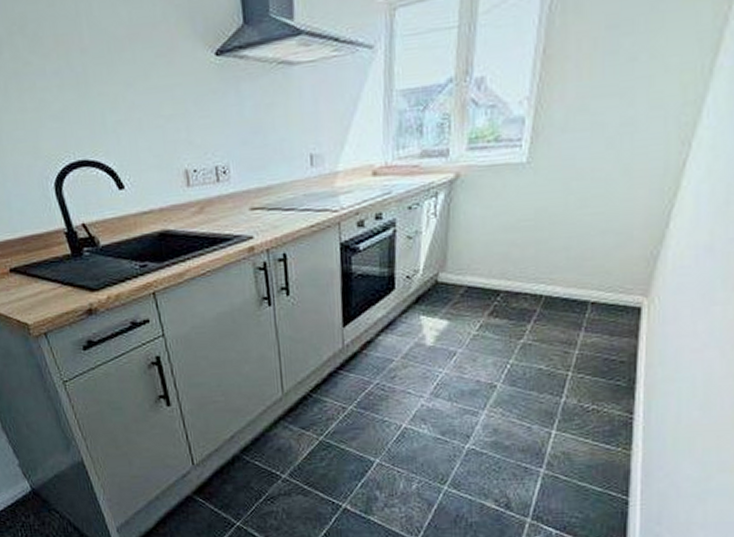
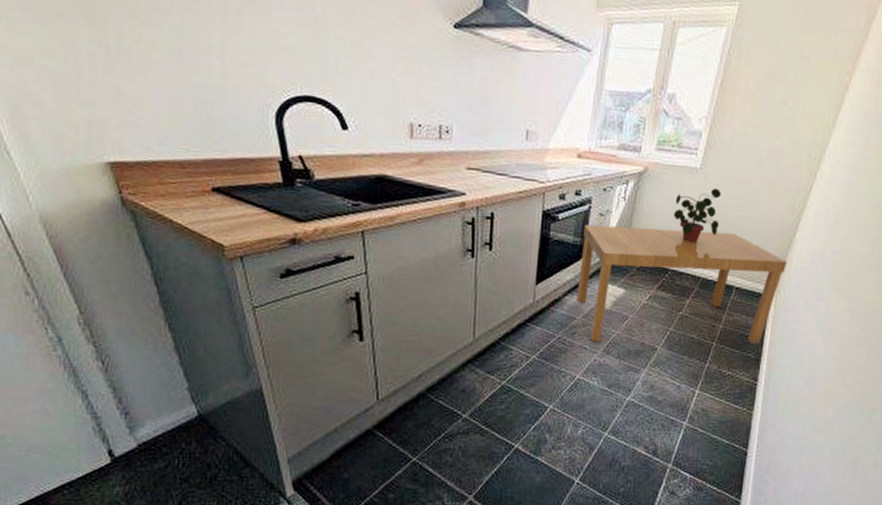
dining table: none [390,235,660,385] -> present [576,224,788,345]
potted plant: none [499,183,561,255] -> present [674,188,721,243]

